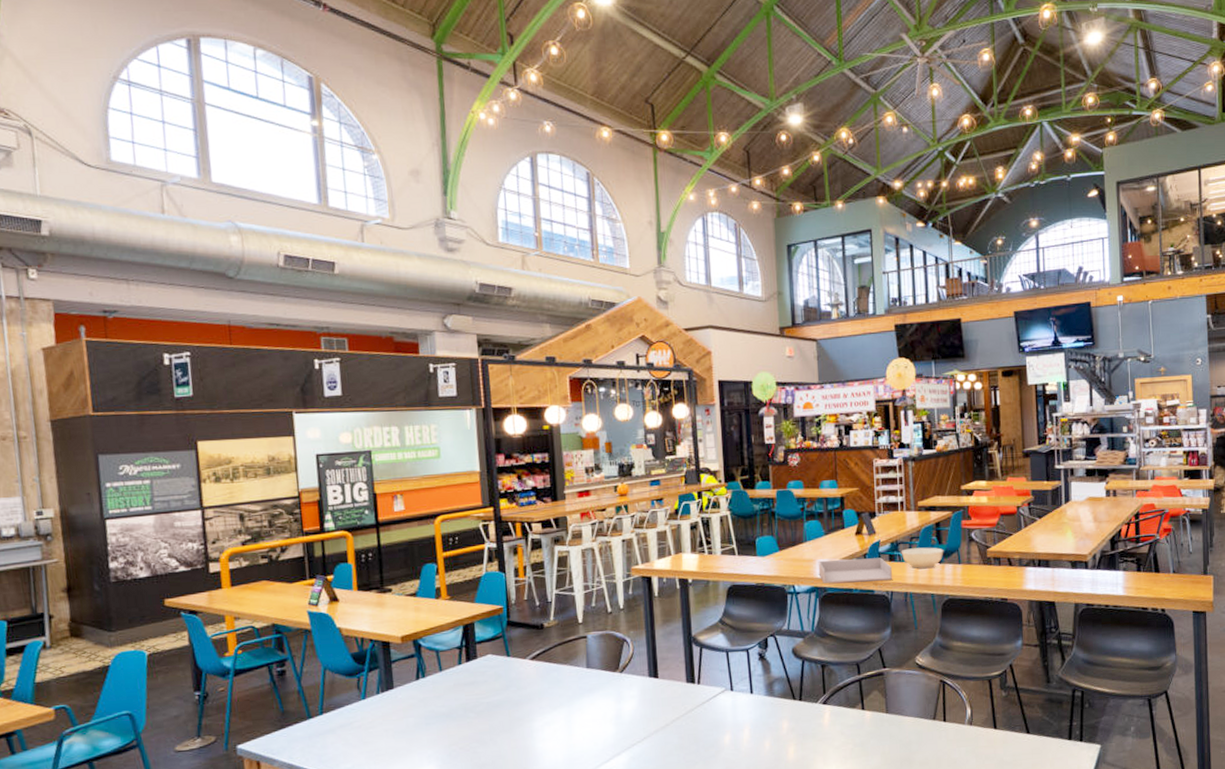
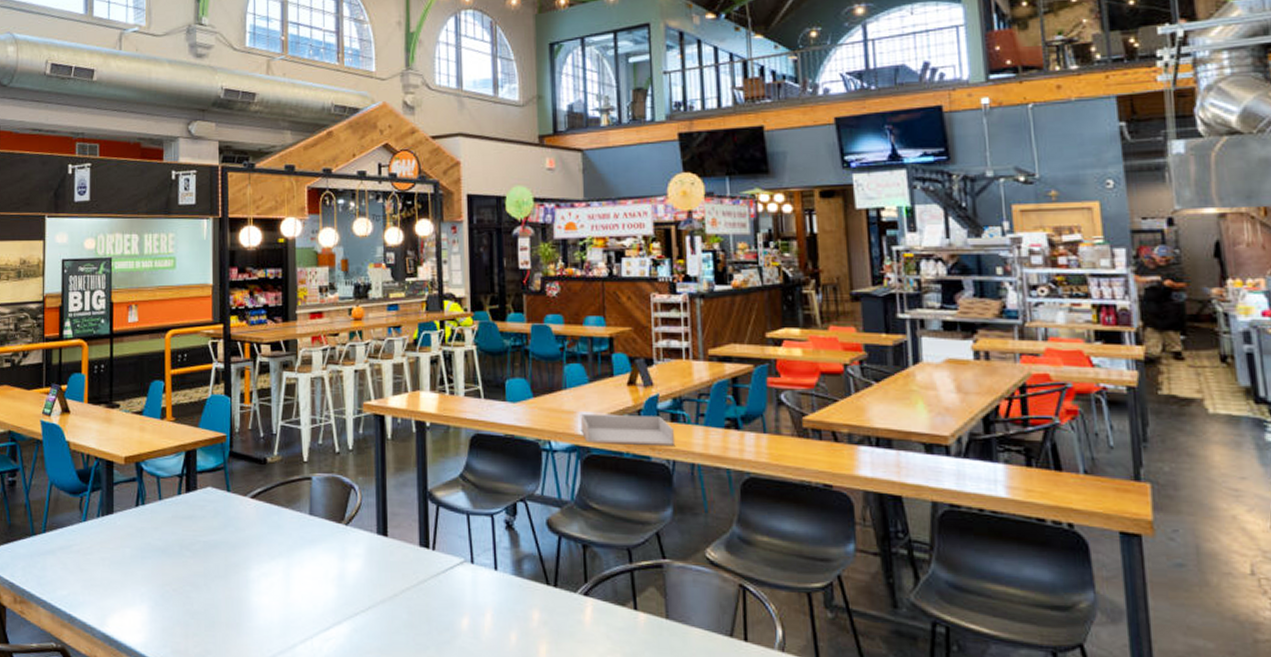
bowl: present [900,547,944,569] -> none [685,407,743,436]

